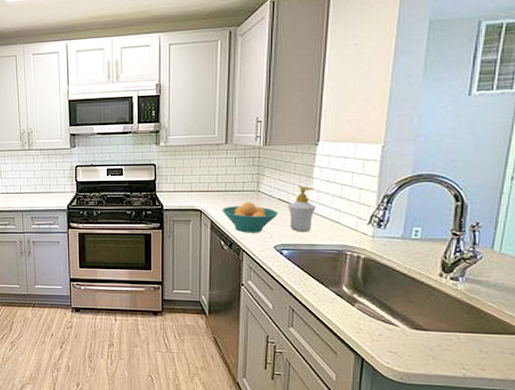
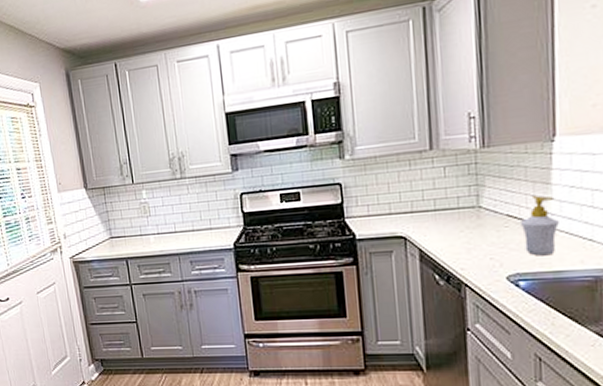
fruit bowl: present [222,202,278,233] -> none [432,222,509,262]

